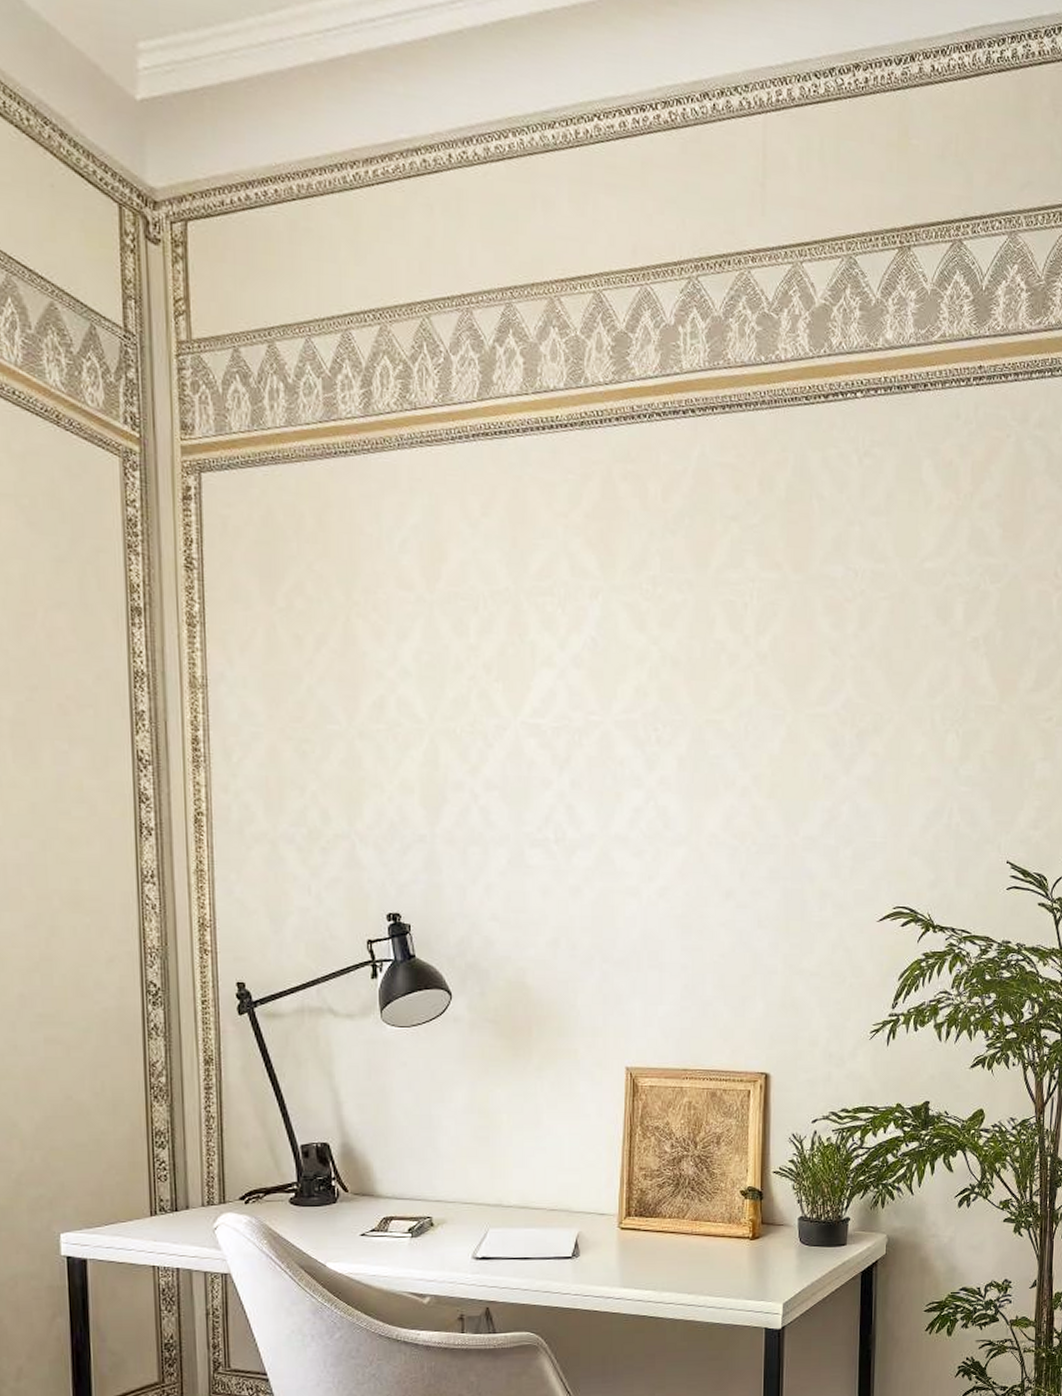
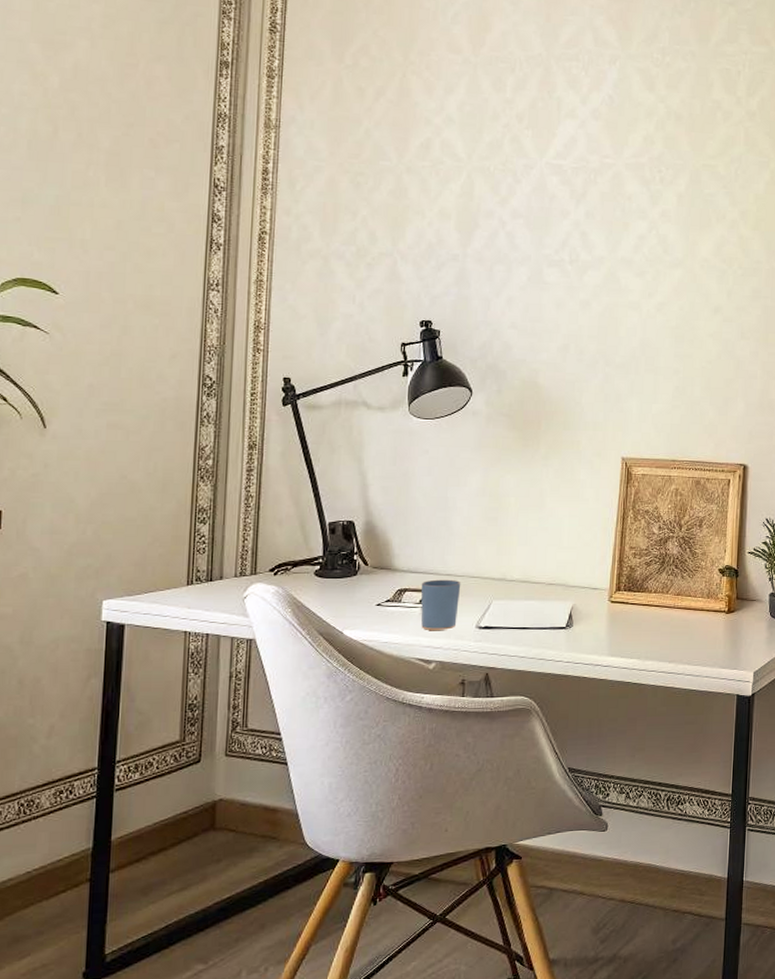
mug: none [408,1206,453,1263] -> present [420,579,461,631]

